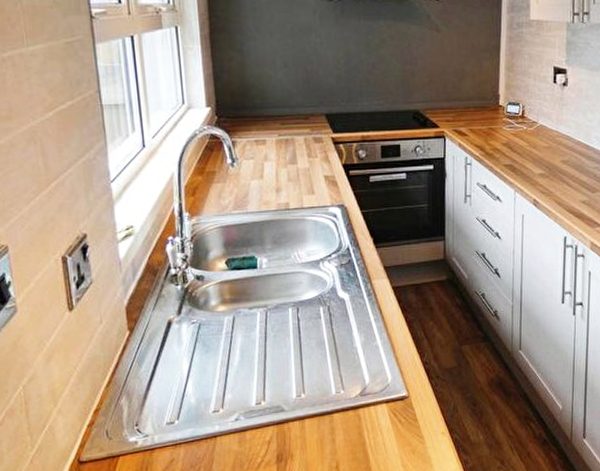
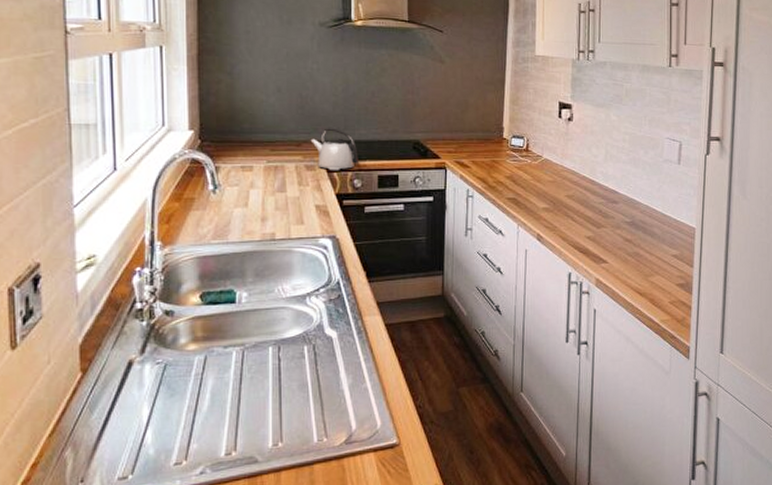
kettle: none [317,100,362,142] -> present [310,127,358,170]

